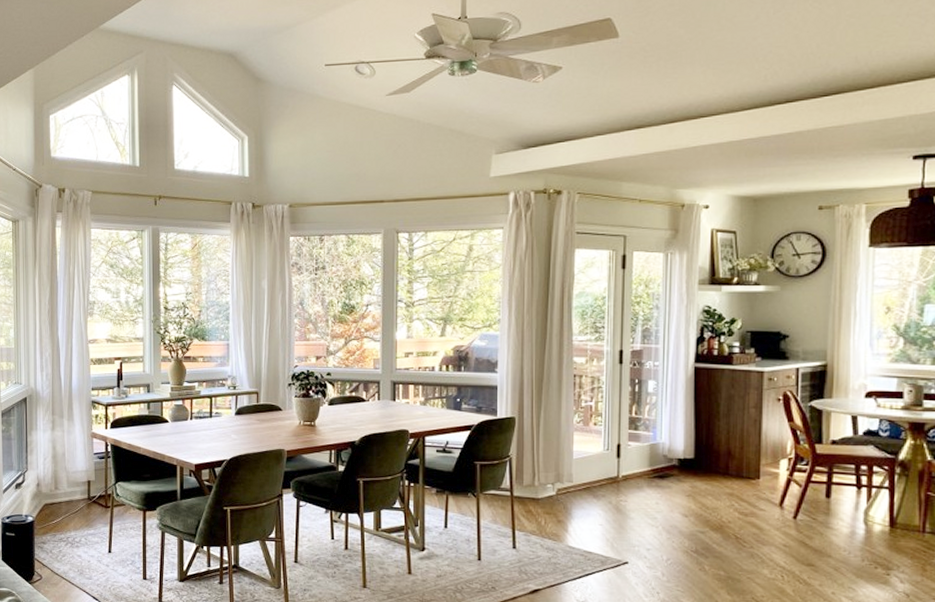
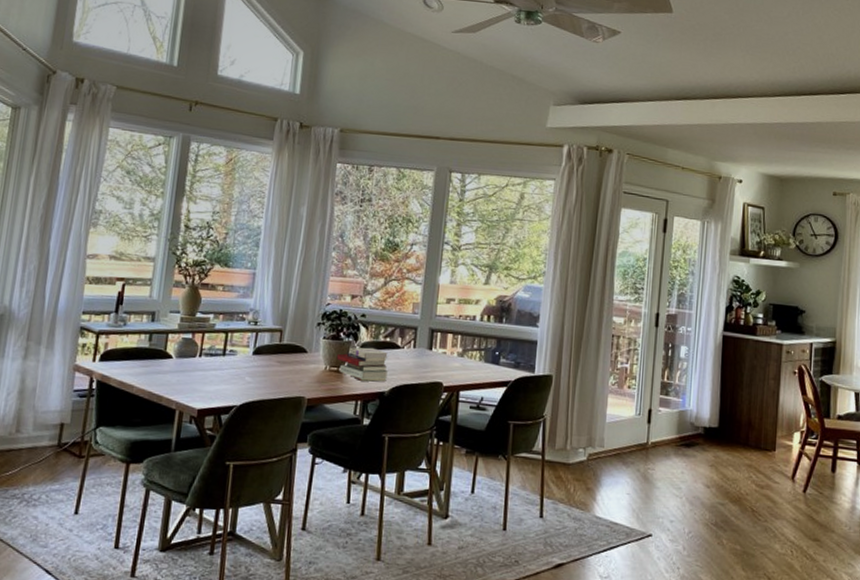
books: none [308,402,356,433] -> present [336,347,388,382]

